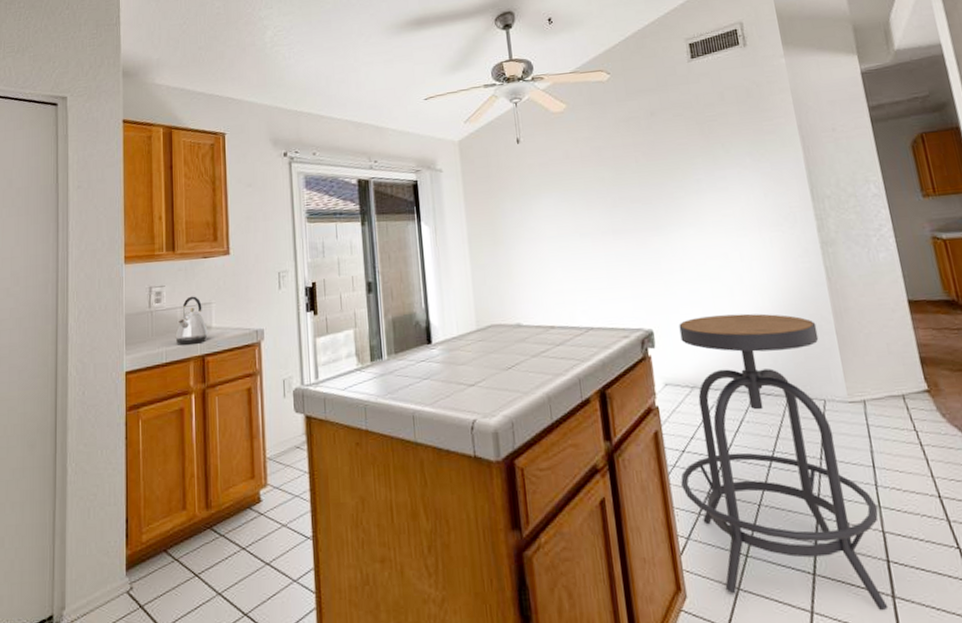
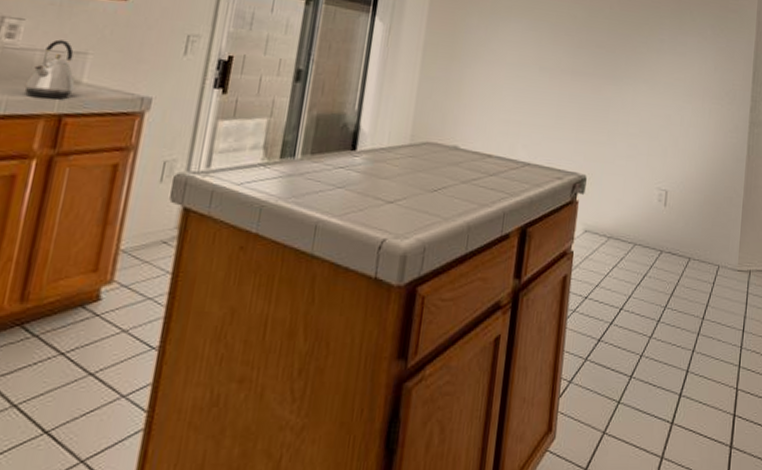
bar stool: present [678,313,889,611] -> none [576,171,738,459]

